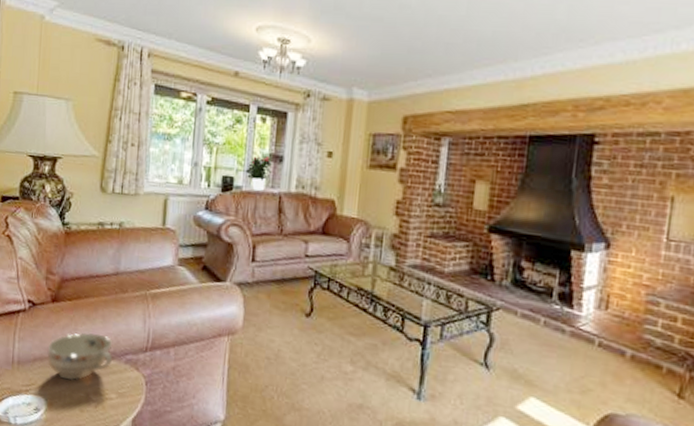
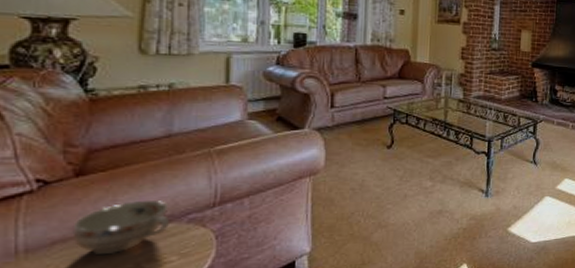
potted flower: present [245,156,275,191] -> none [318,14,349,45]

